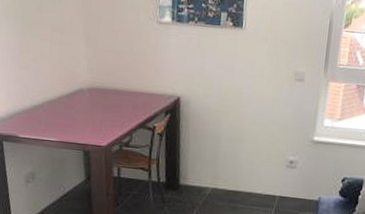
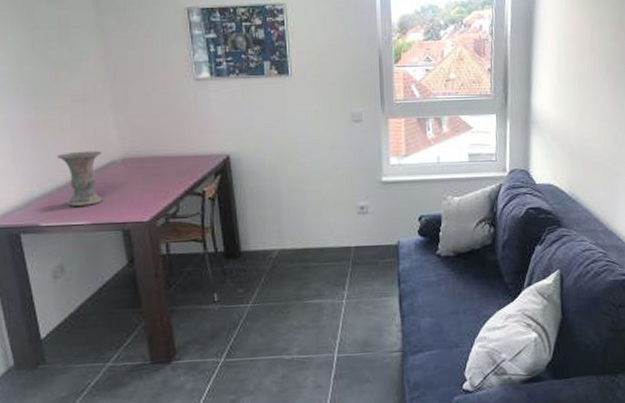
vase: none [36,76,73,126] -> present [56,150,104,206]

